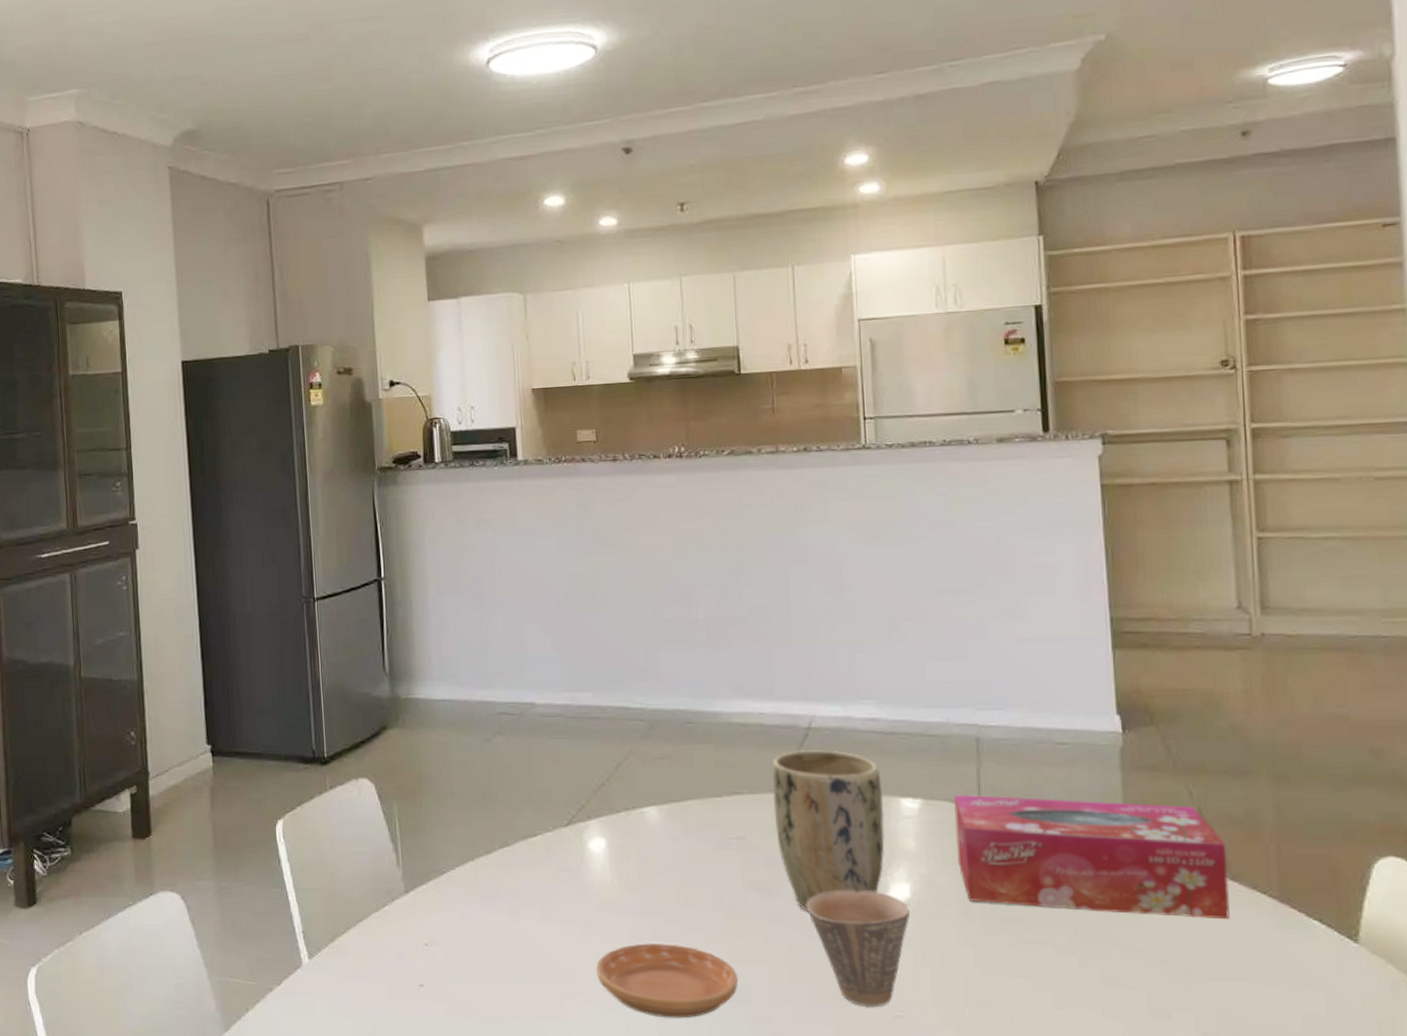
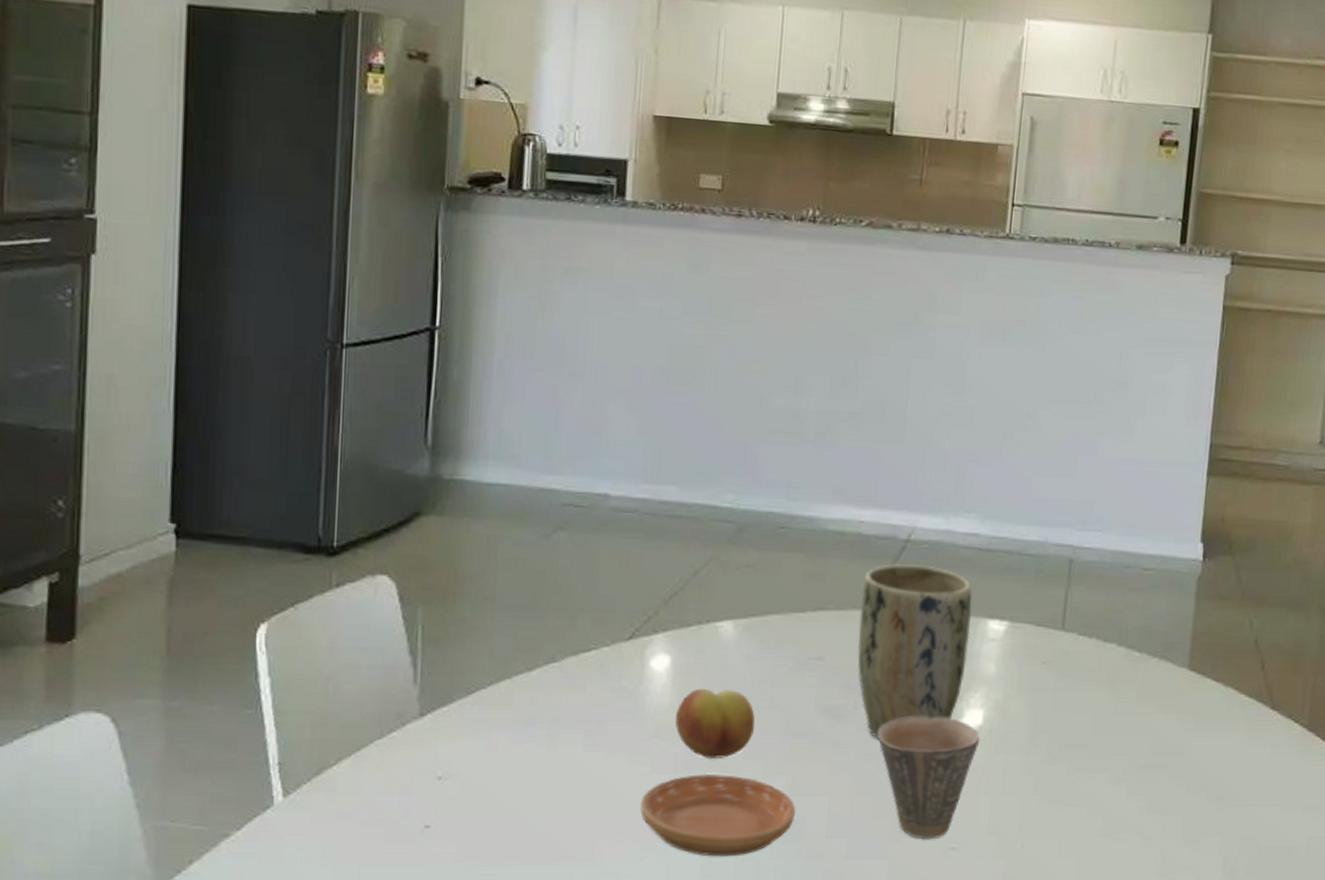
fruit: none [616,866,690,929] -> present [674,688,755,758]
tissue box: present [953,794,1230,920] -> none [1033,617,1273,747]

